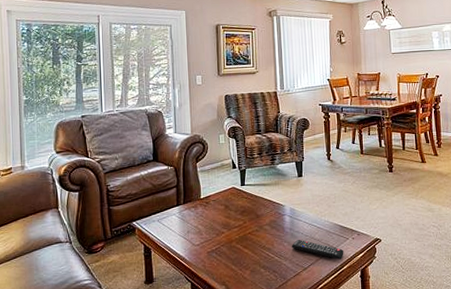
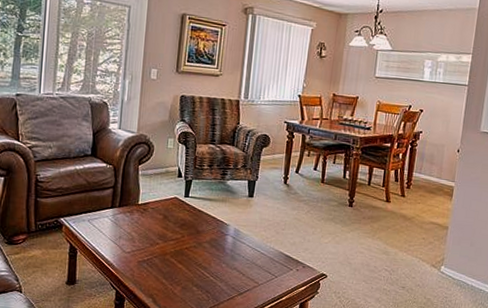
remote control: present [291,239,344,260] -> none [229,262,285,290]

